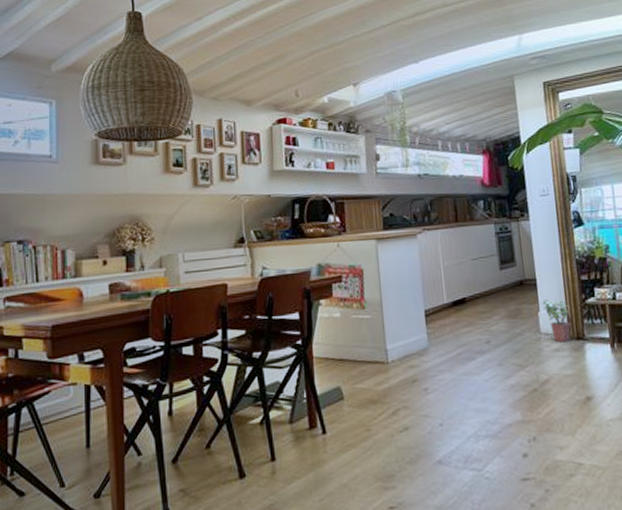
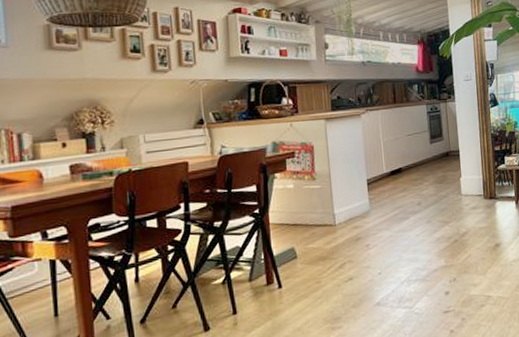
potted plant: present [542,298,571,343] -> none [463,166,485,202]

